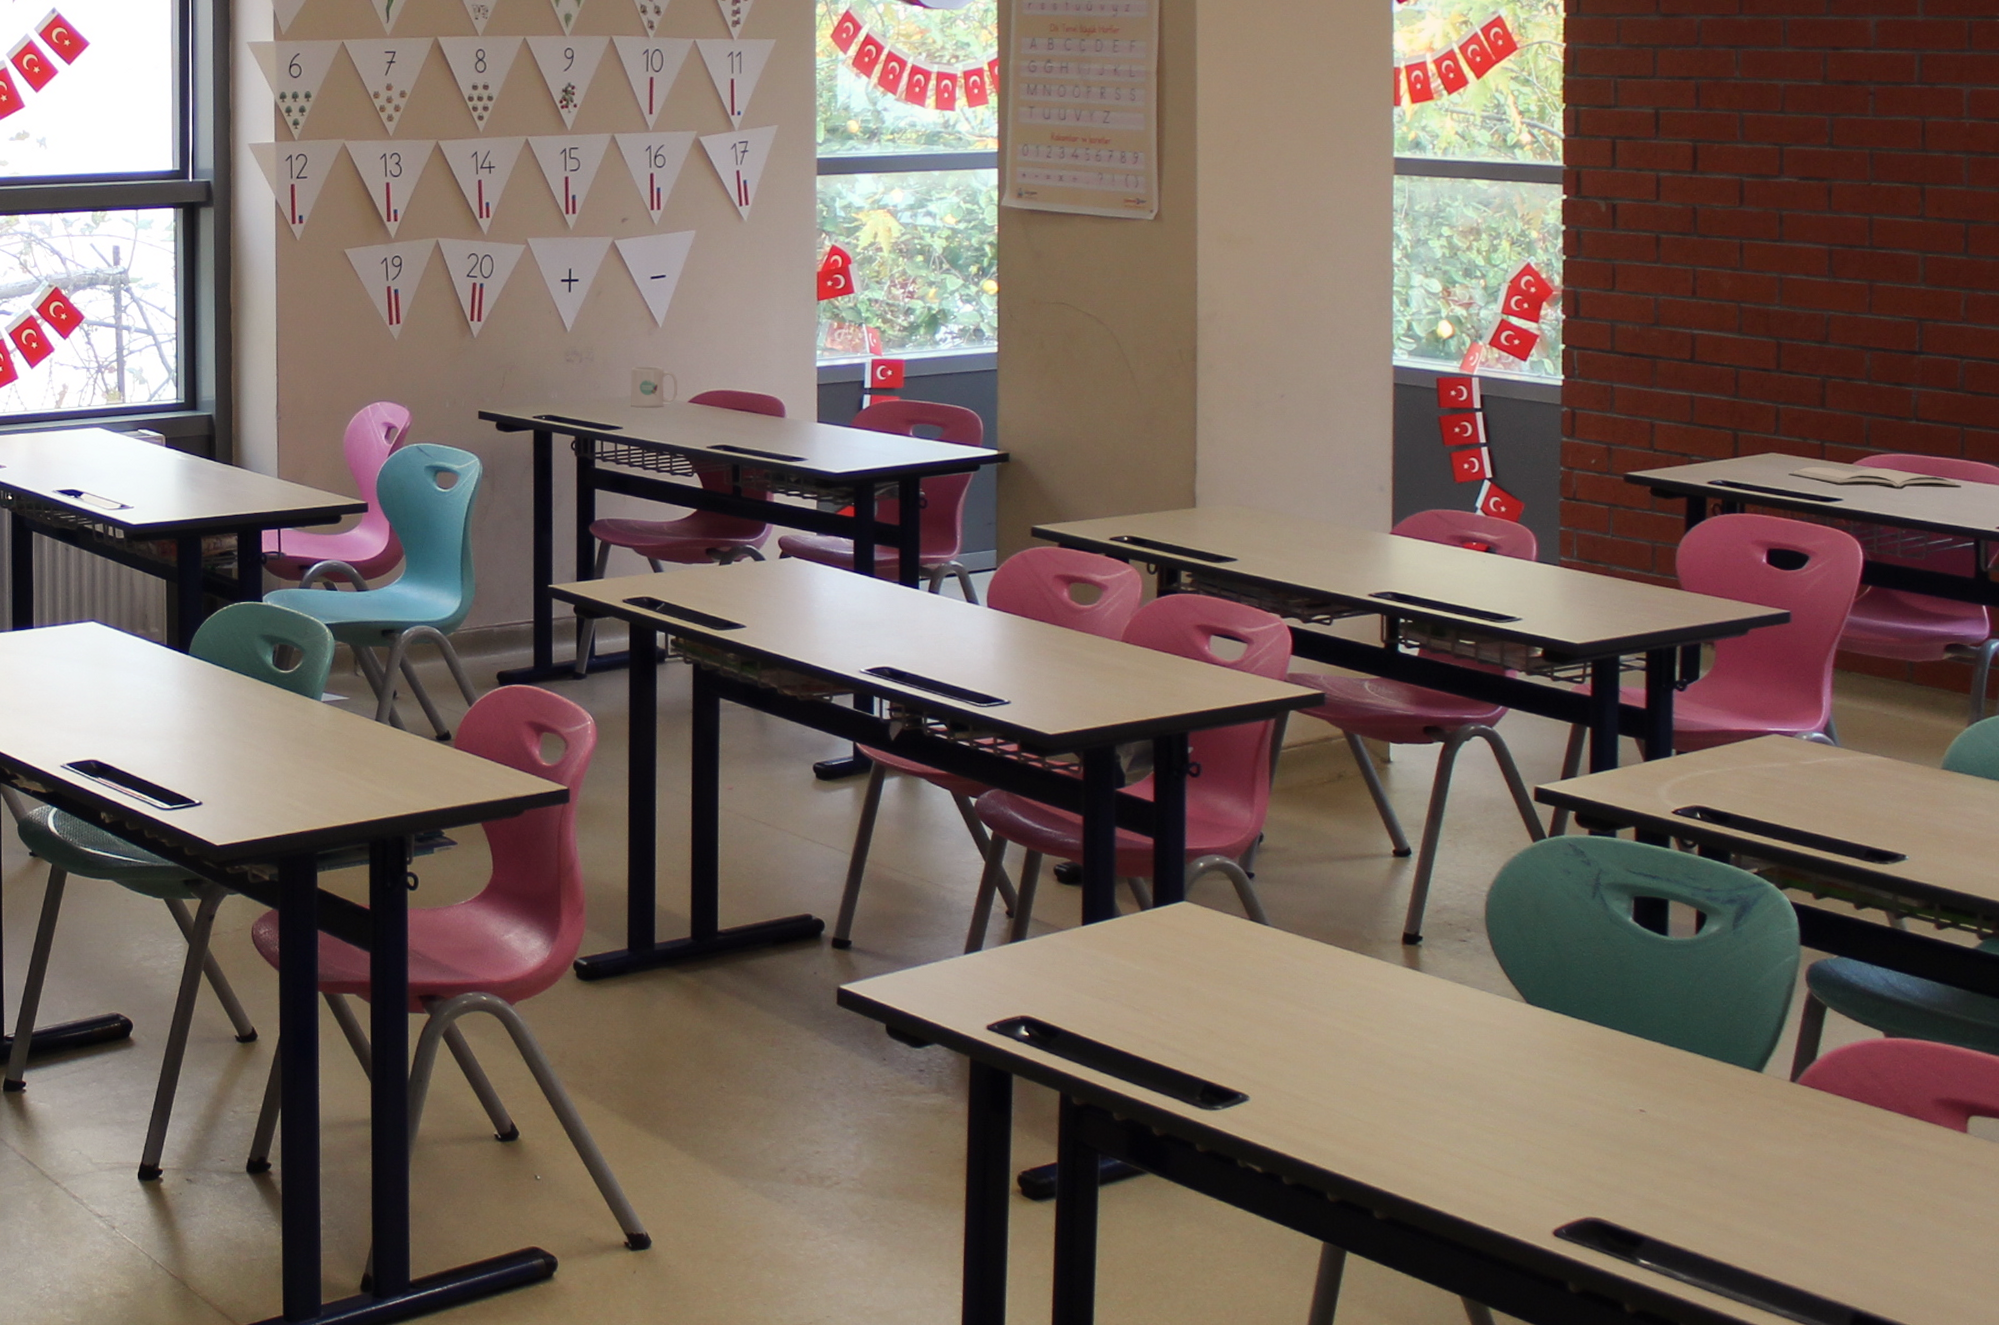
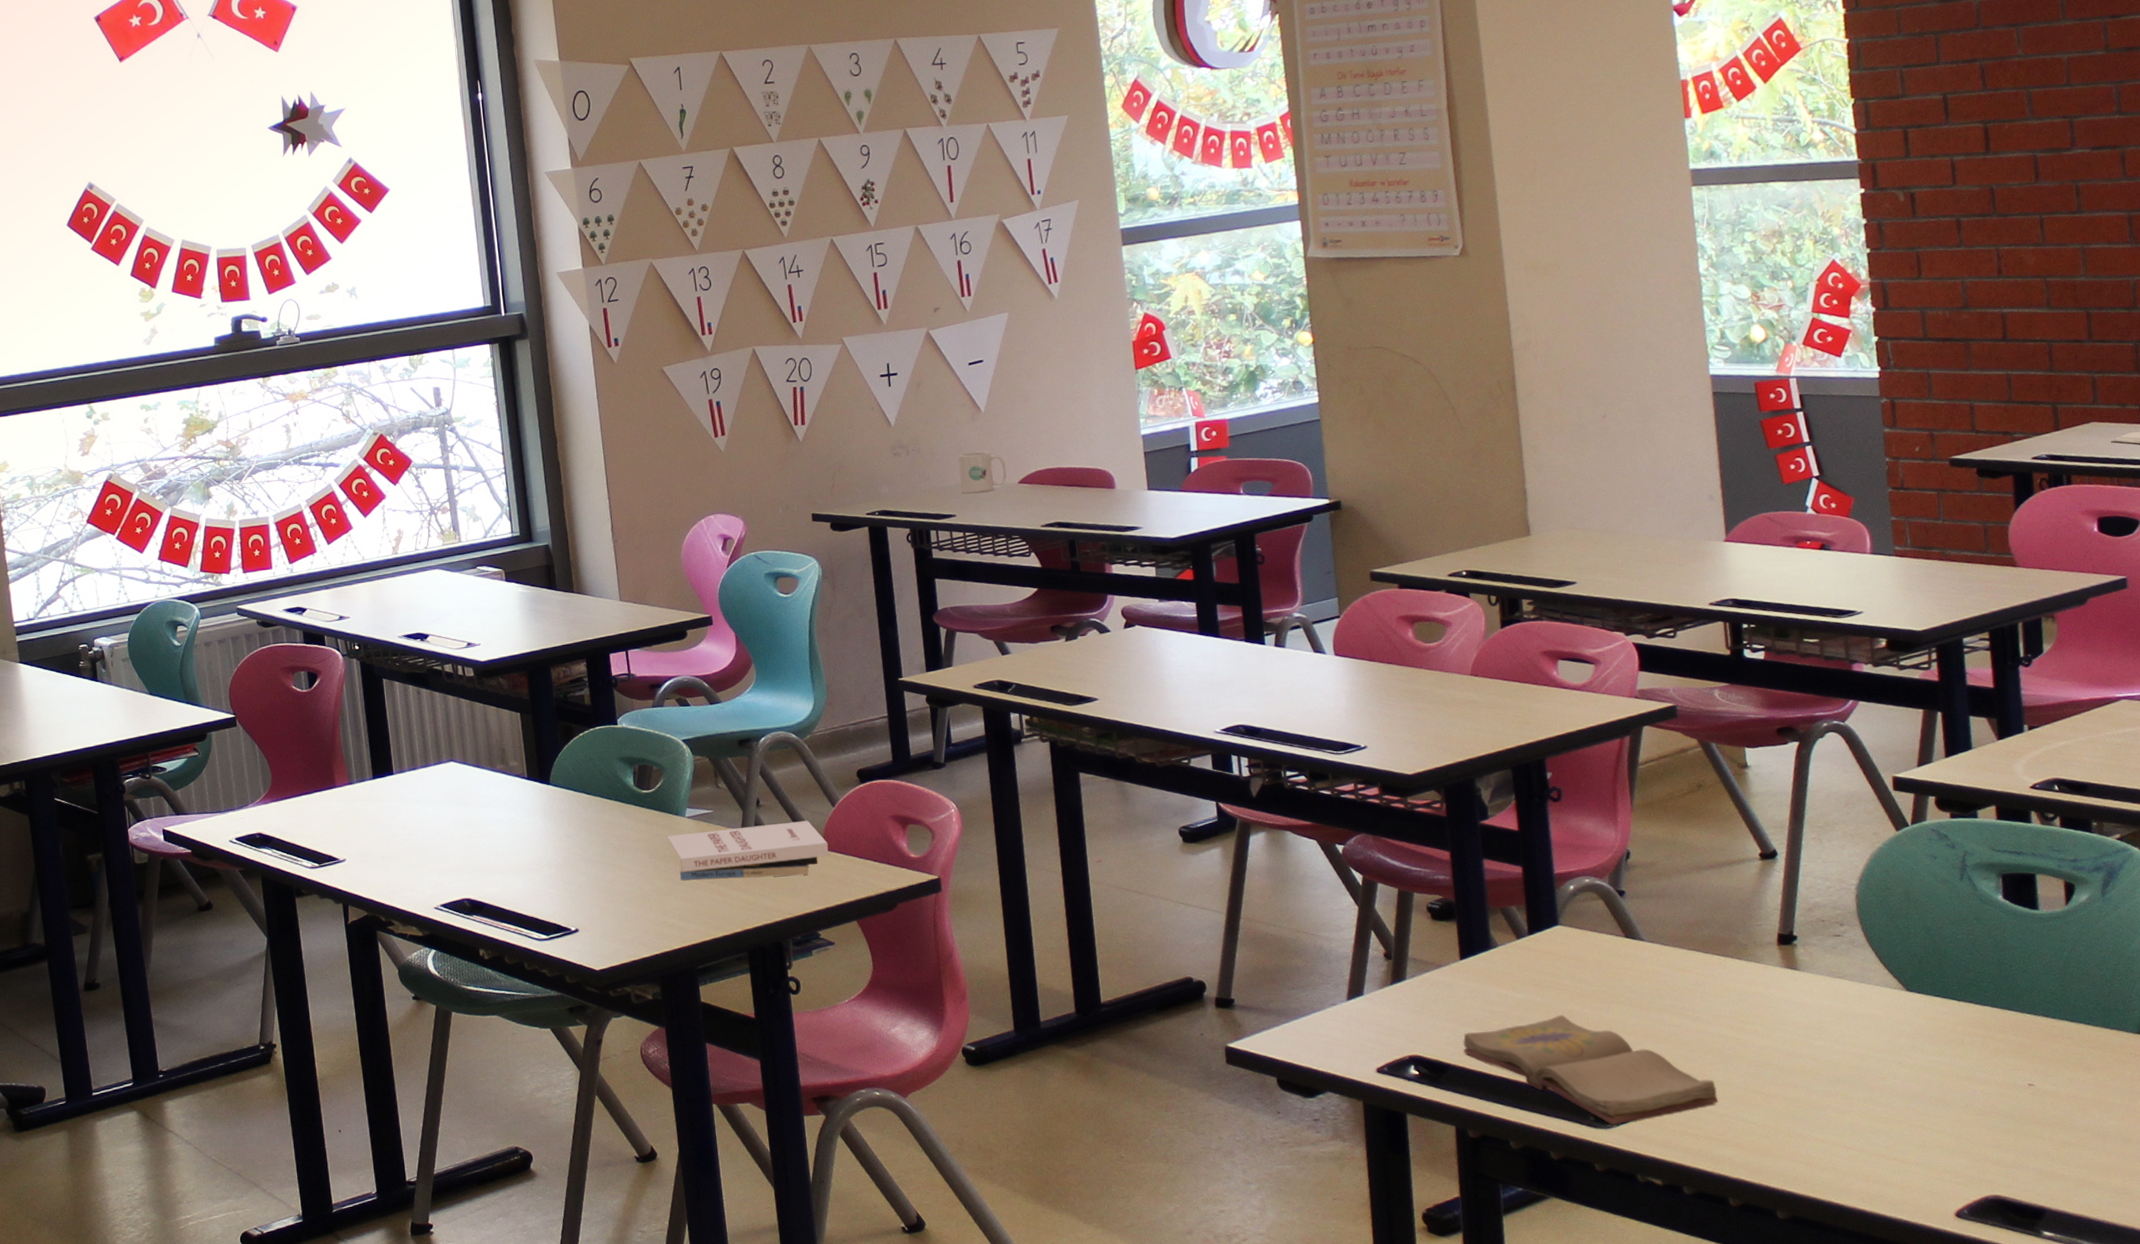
books: none [300,717,461,772] -> present [666,820,829,881]
diary: none [1076,991,1326,1107] -> present [1463,1014,1718,1126]

